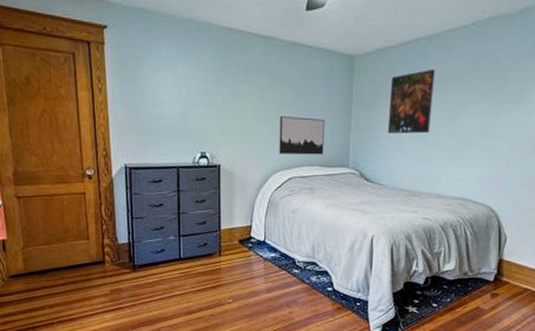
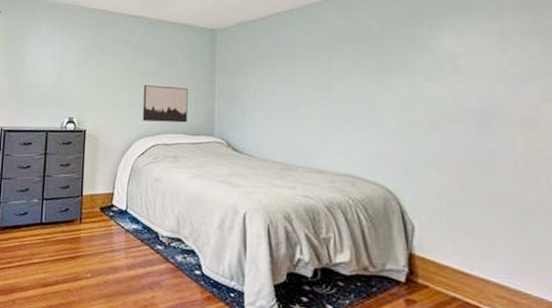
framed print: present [388,68,435,134] -> none [255,39,301,104]

